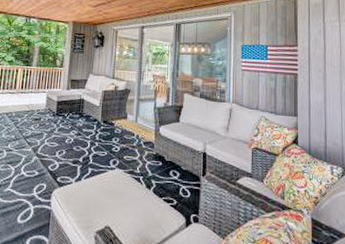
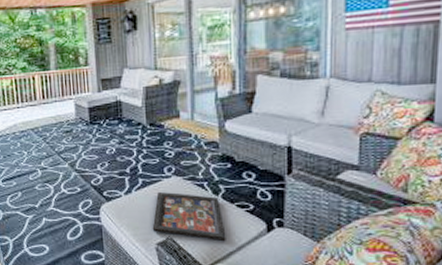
decorative tray: none [94,182,154,233] -> present [152,192,226,241]

